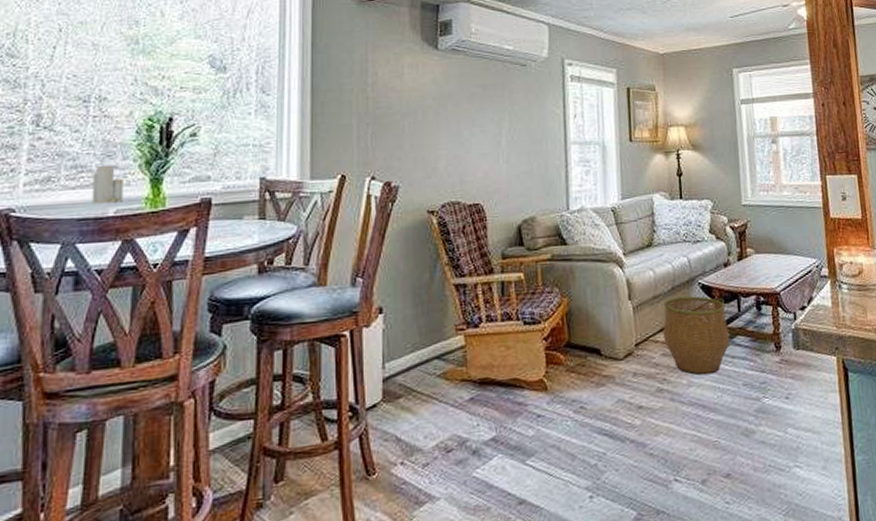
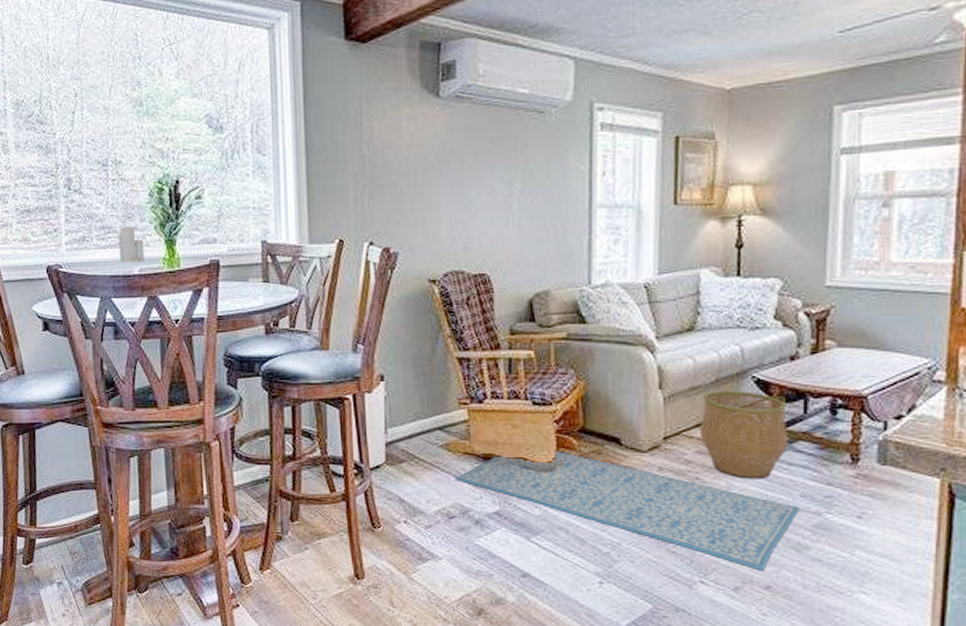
rug: none [451,367,745,461] -> present [454,450,800,571]

